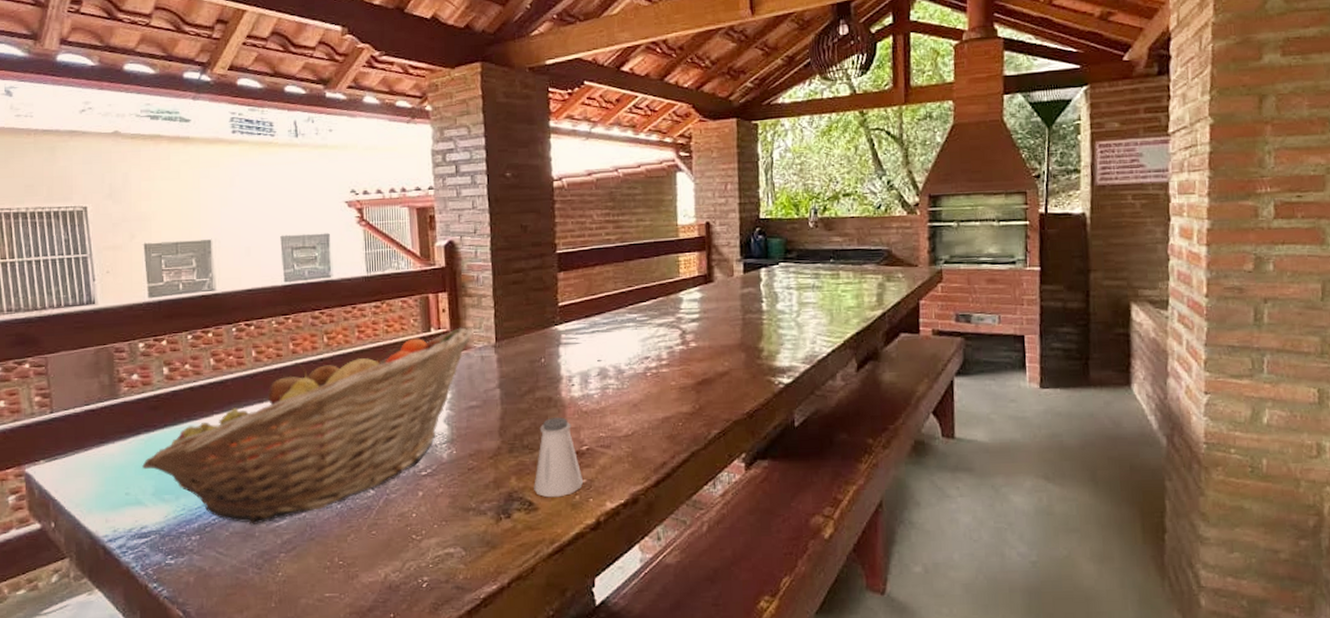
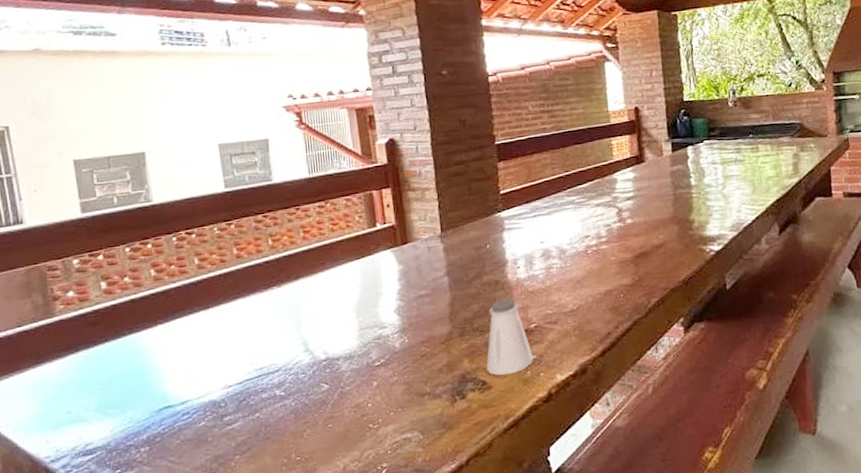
fruit basket: present [142,327,472,526] -> none [83,220,418,432]

